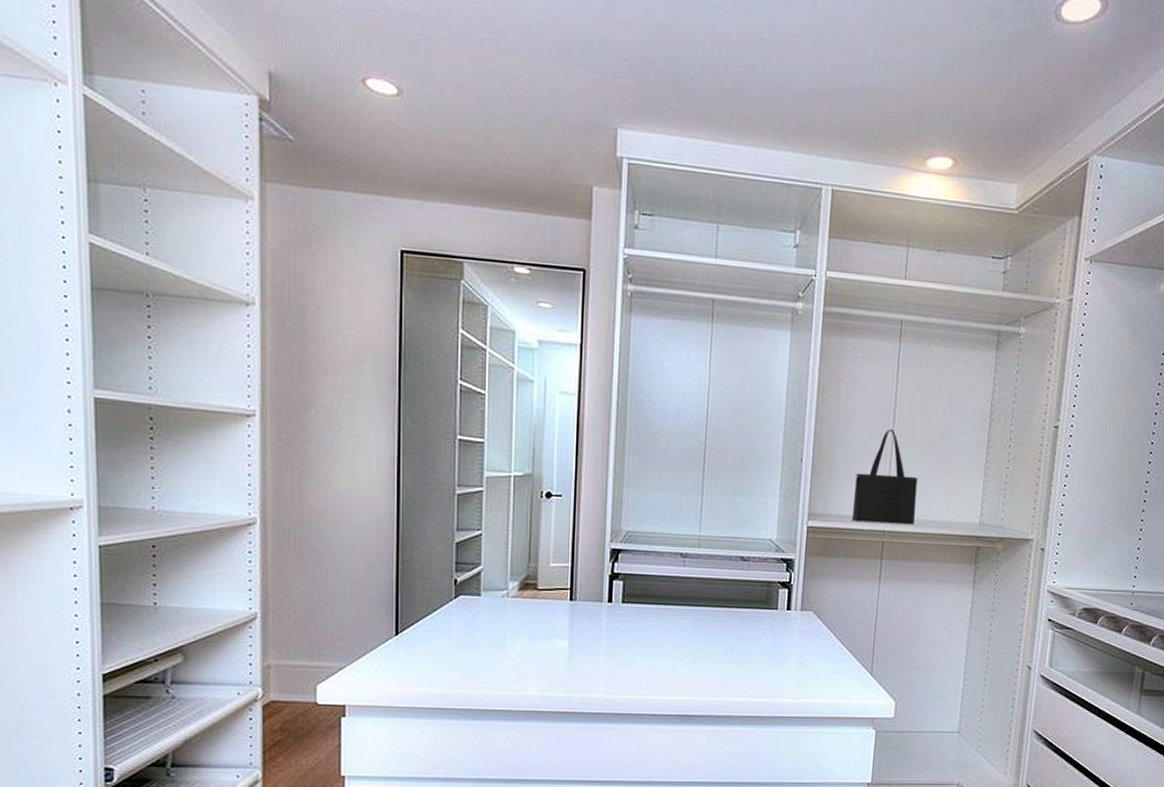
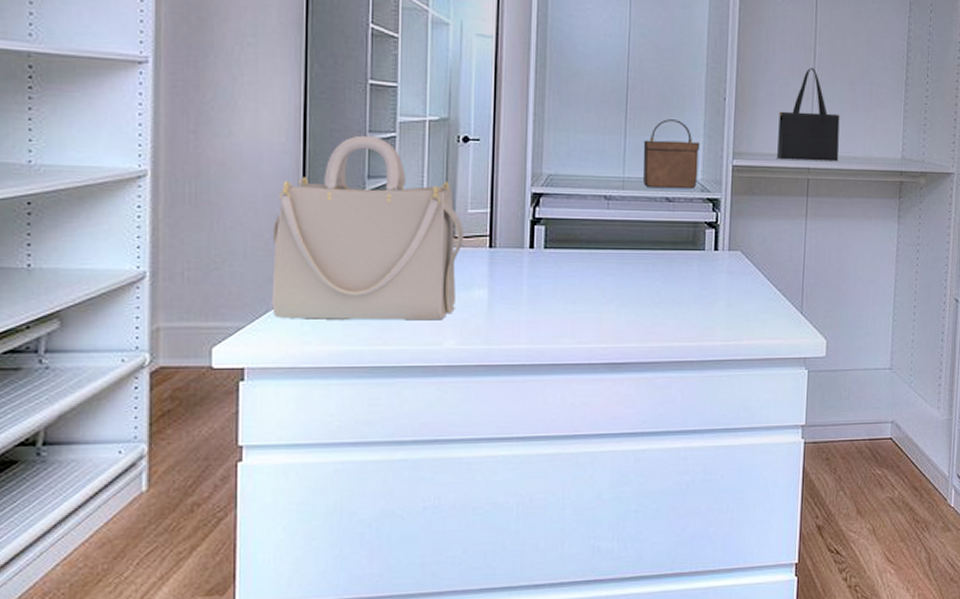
handbag: none [369,489,547,668] -> present [272,135,465,321]
handbag: none [719,479,776,549] -> present [643,119,700,190]

